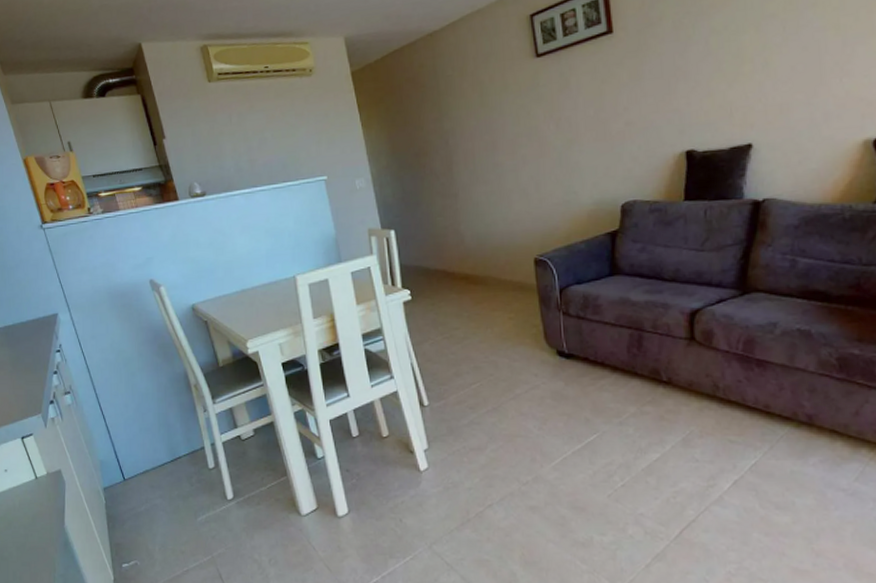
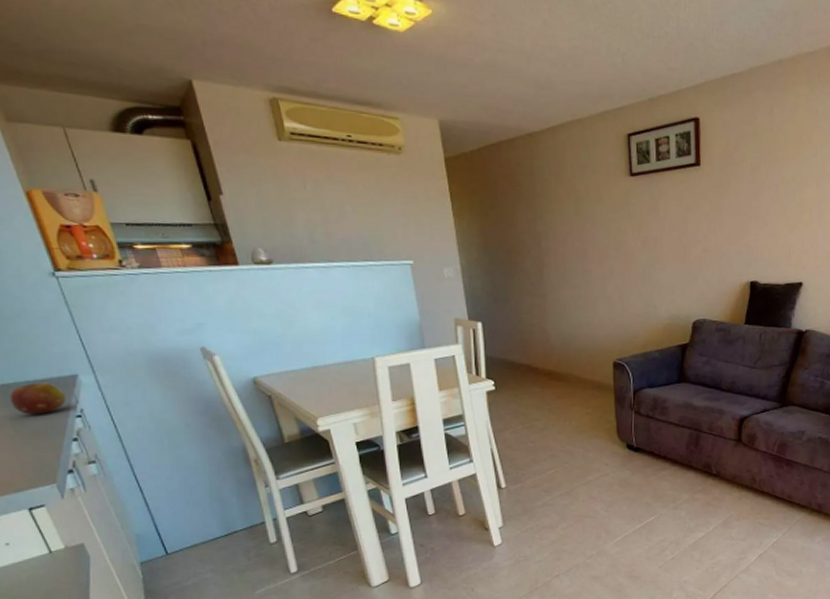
fruit: none [9,322,49,352] -> present [9,382,66,415]

